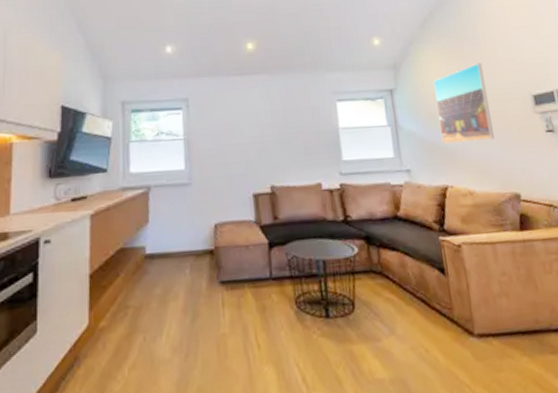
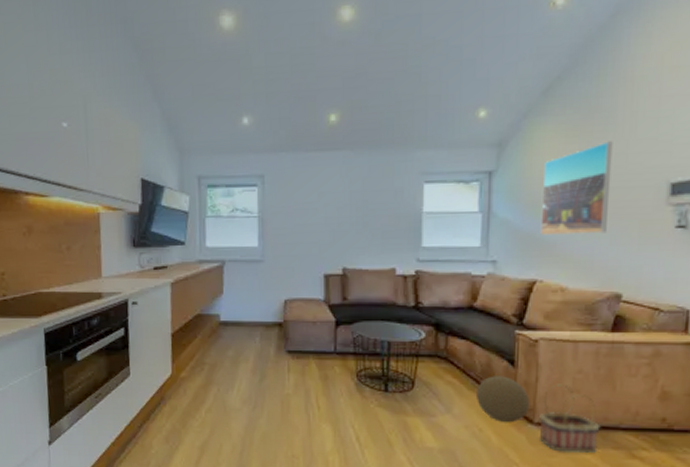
decorative ball: none [415,286,468,339] -> present [477,376,530,423]
basket: none [477,288,538,366] -> present [538,384,601,454]

